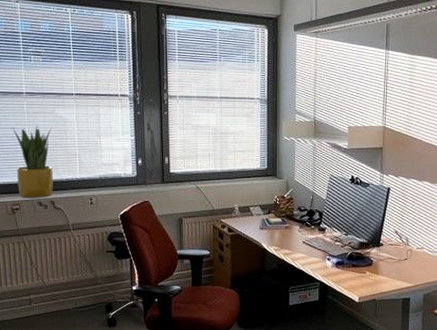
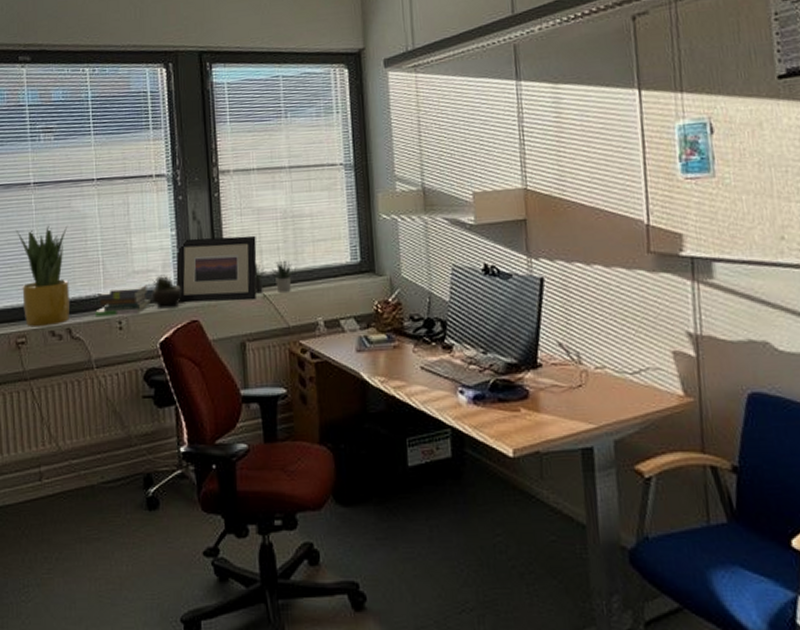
books: none [72,174,114,195] -> present [95,285,150,318]
succulent plant: none [112,167,140,193] -> present [148,274,186,310]
picture frame: none [134,143,193,190] -> present [176,235,257,303]
succulent plant: none [191,163,221,187] -> present [254,260,296,294]

